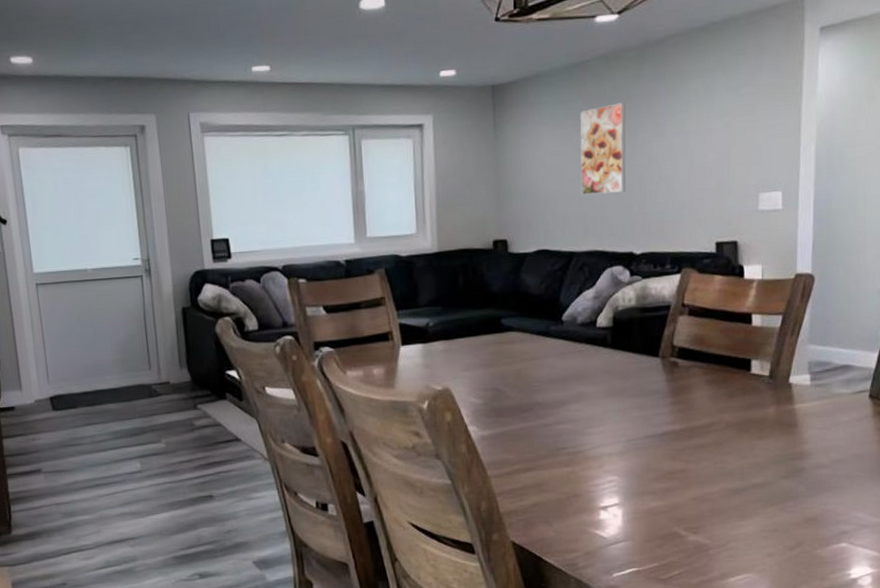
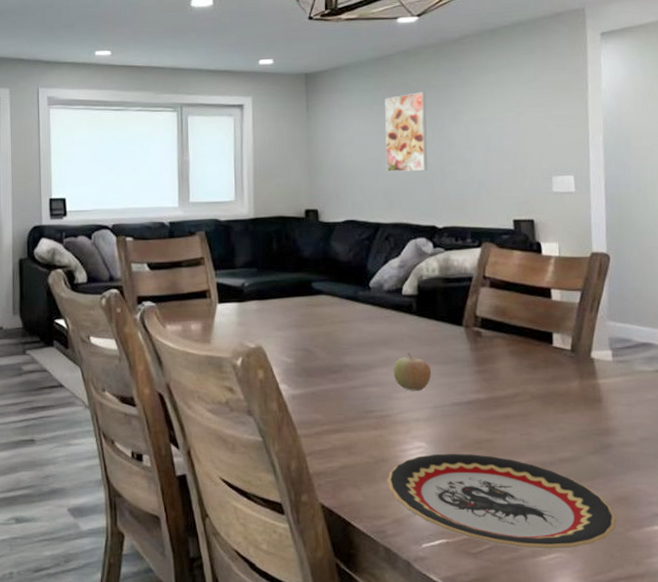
plate: none [579,484,805,572] -> present [387,453,617,549]
fruit: none [587,387,626,426] -> present [394,352,432,391]

